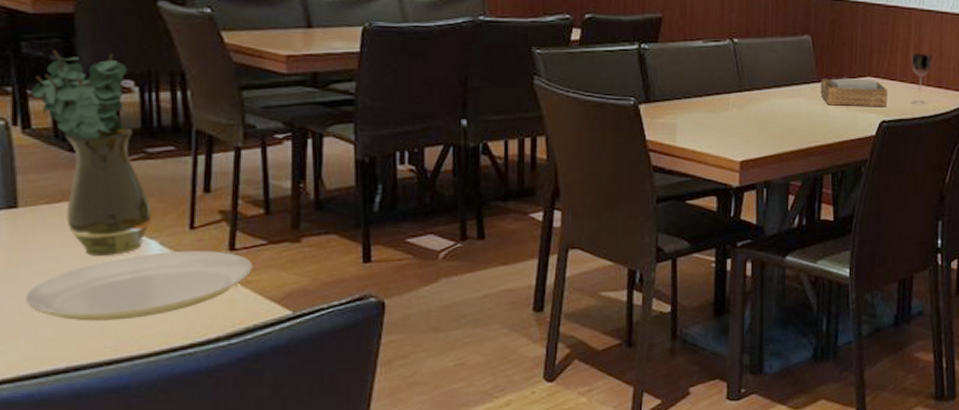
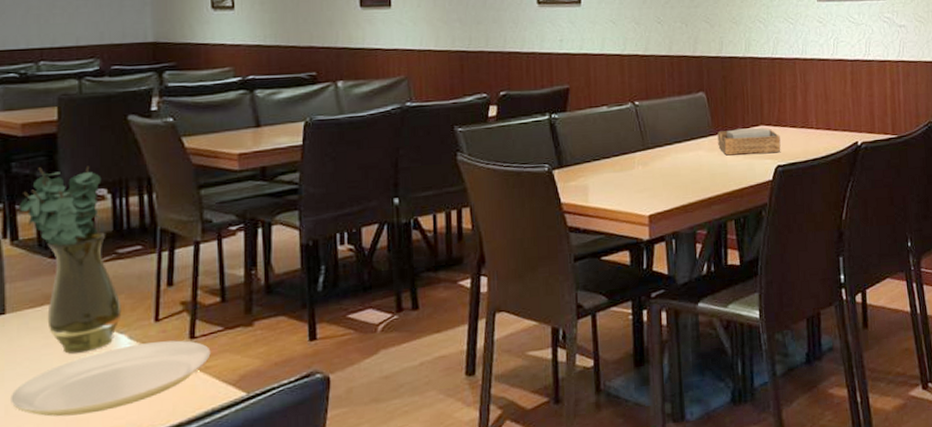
wineglass: present [911,52,932,106] -> none [799,99,819,149]

